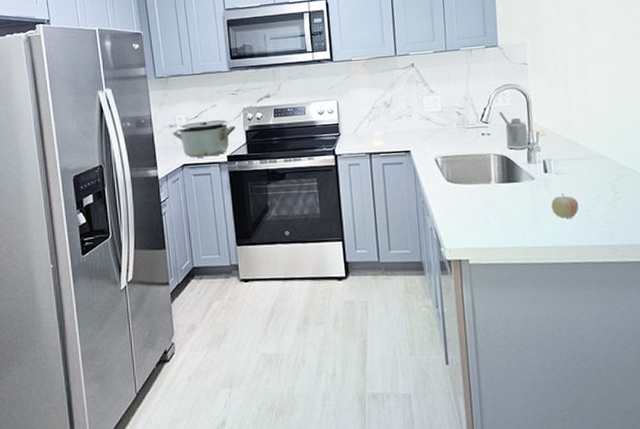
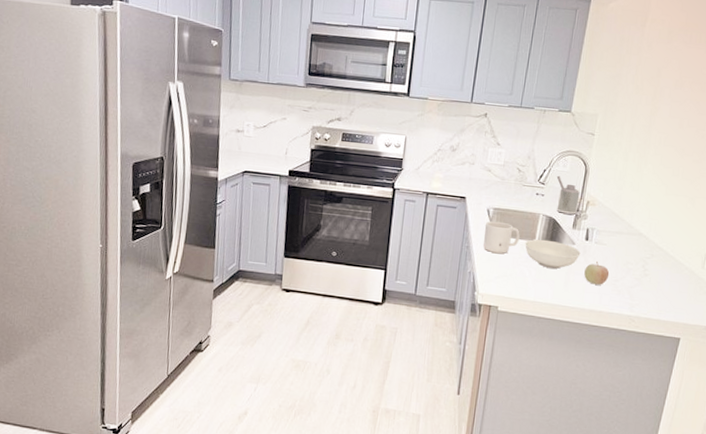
saucepan: present [173,120,236,158] -> none [239,131,303,169]
mug: none [436,169,475,204] -> present [483,220,520,254]
bowl: none [482,179,543,209] -> present [525,239,581,269]

